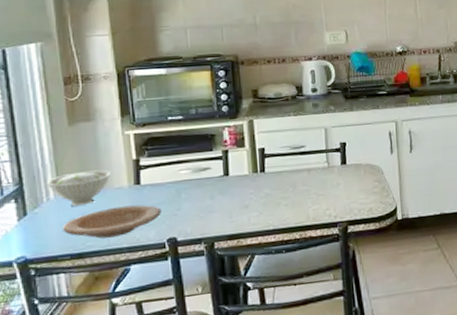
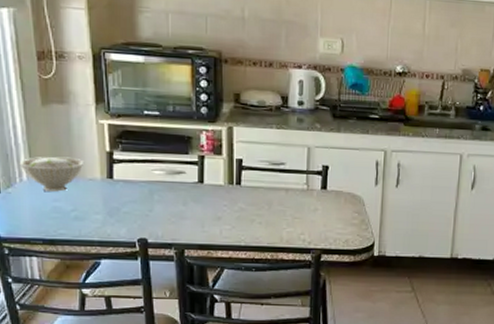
plate: present [61,205,161,239] -> none [34,198,133,229]

